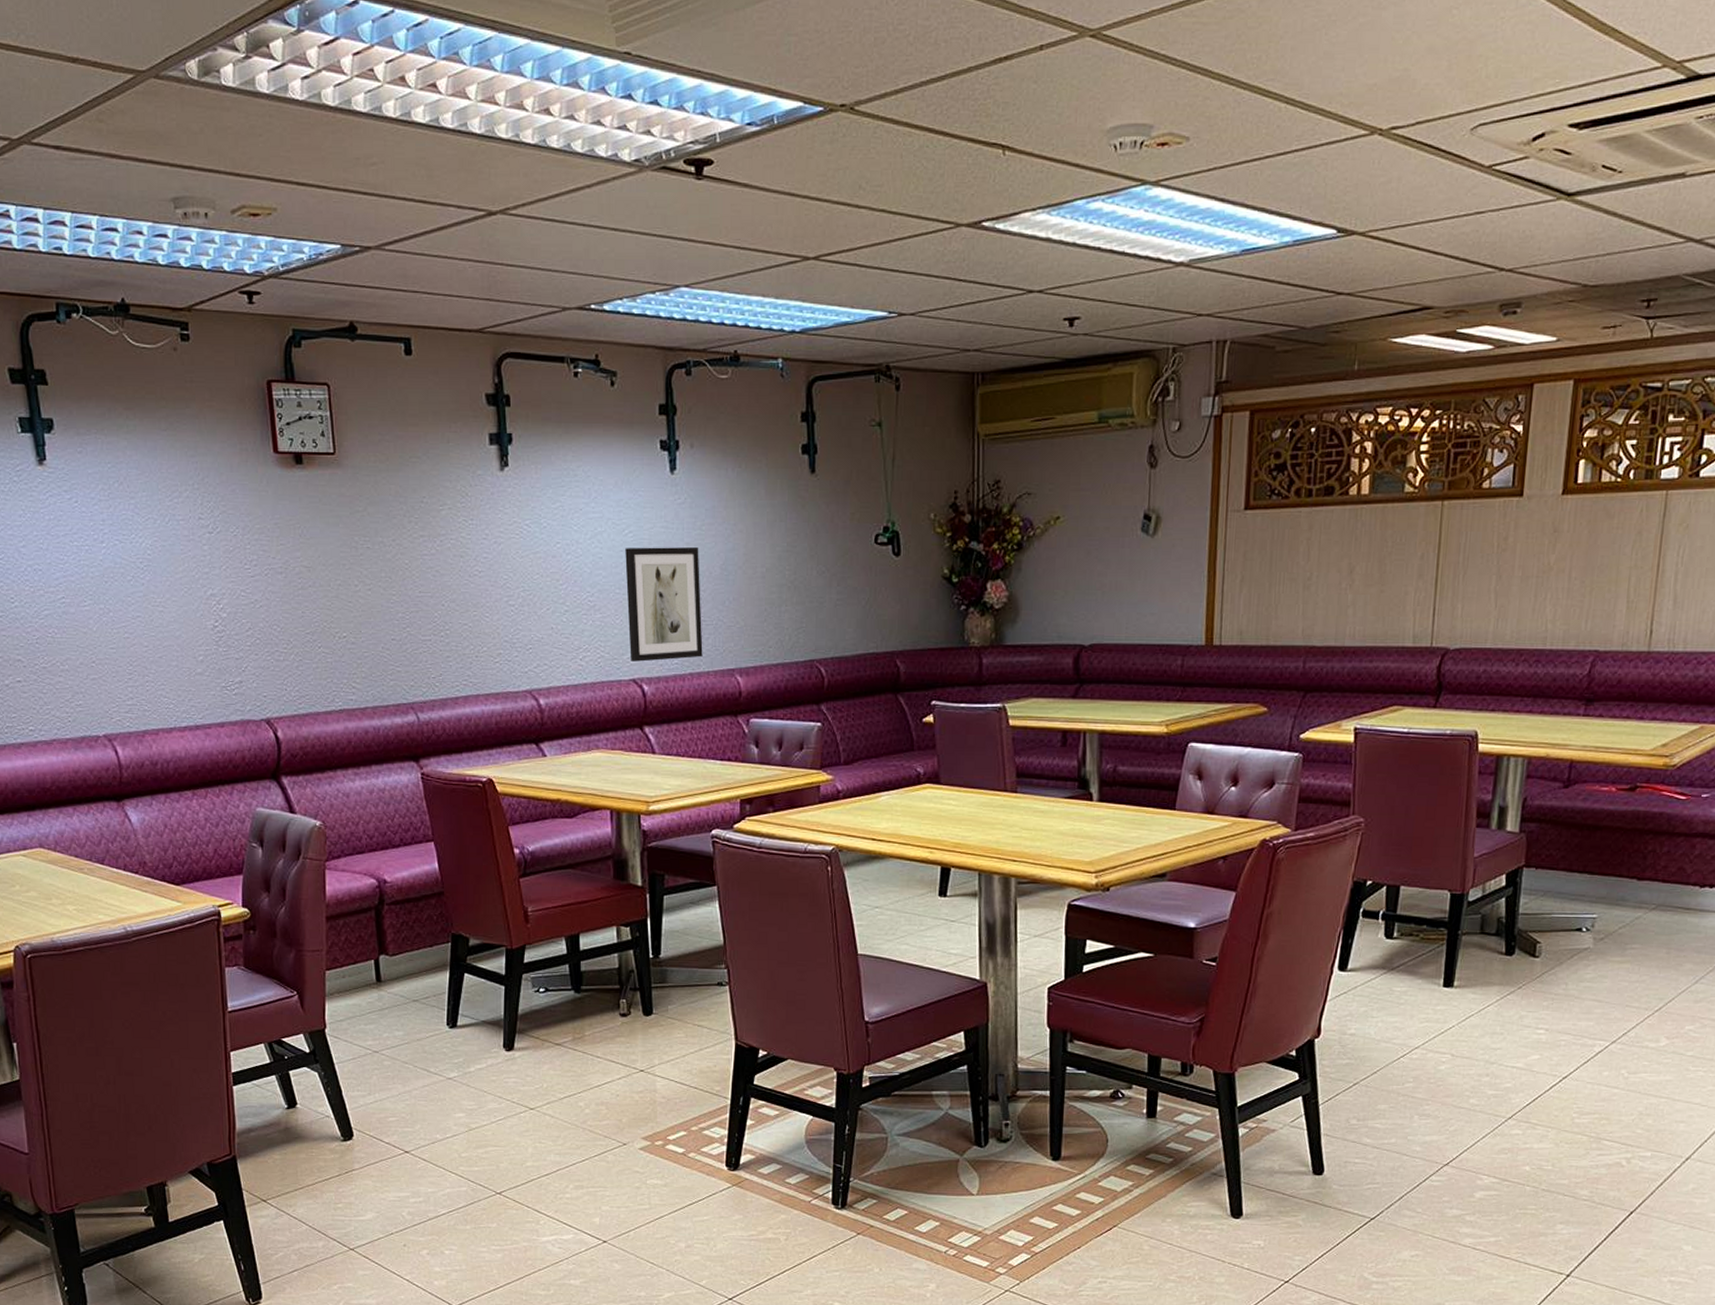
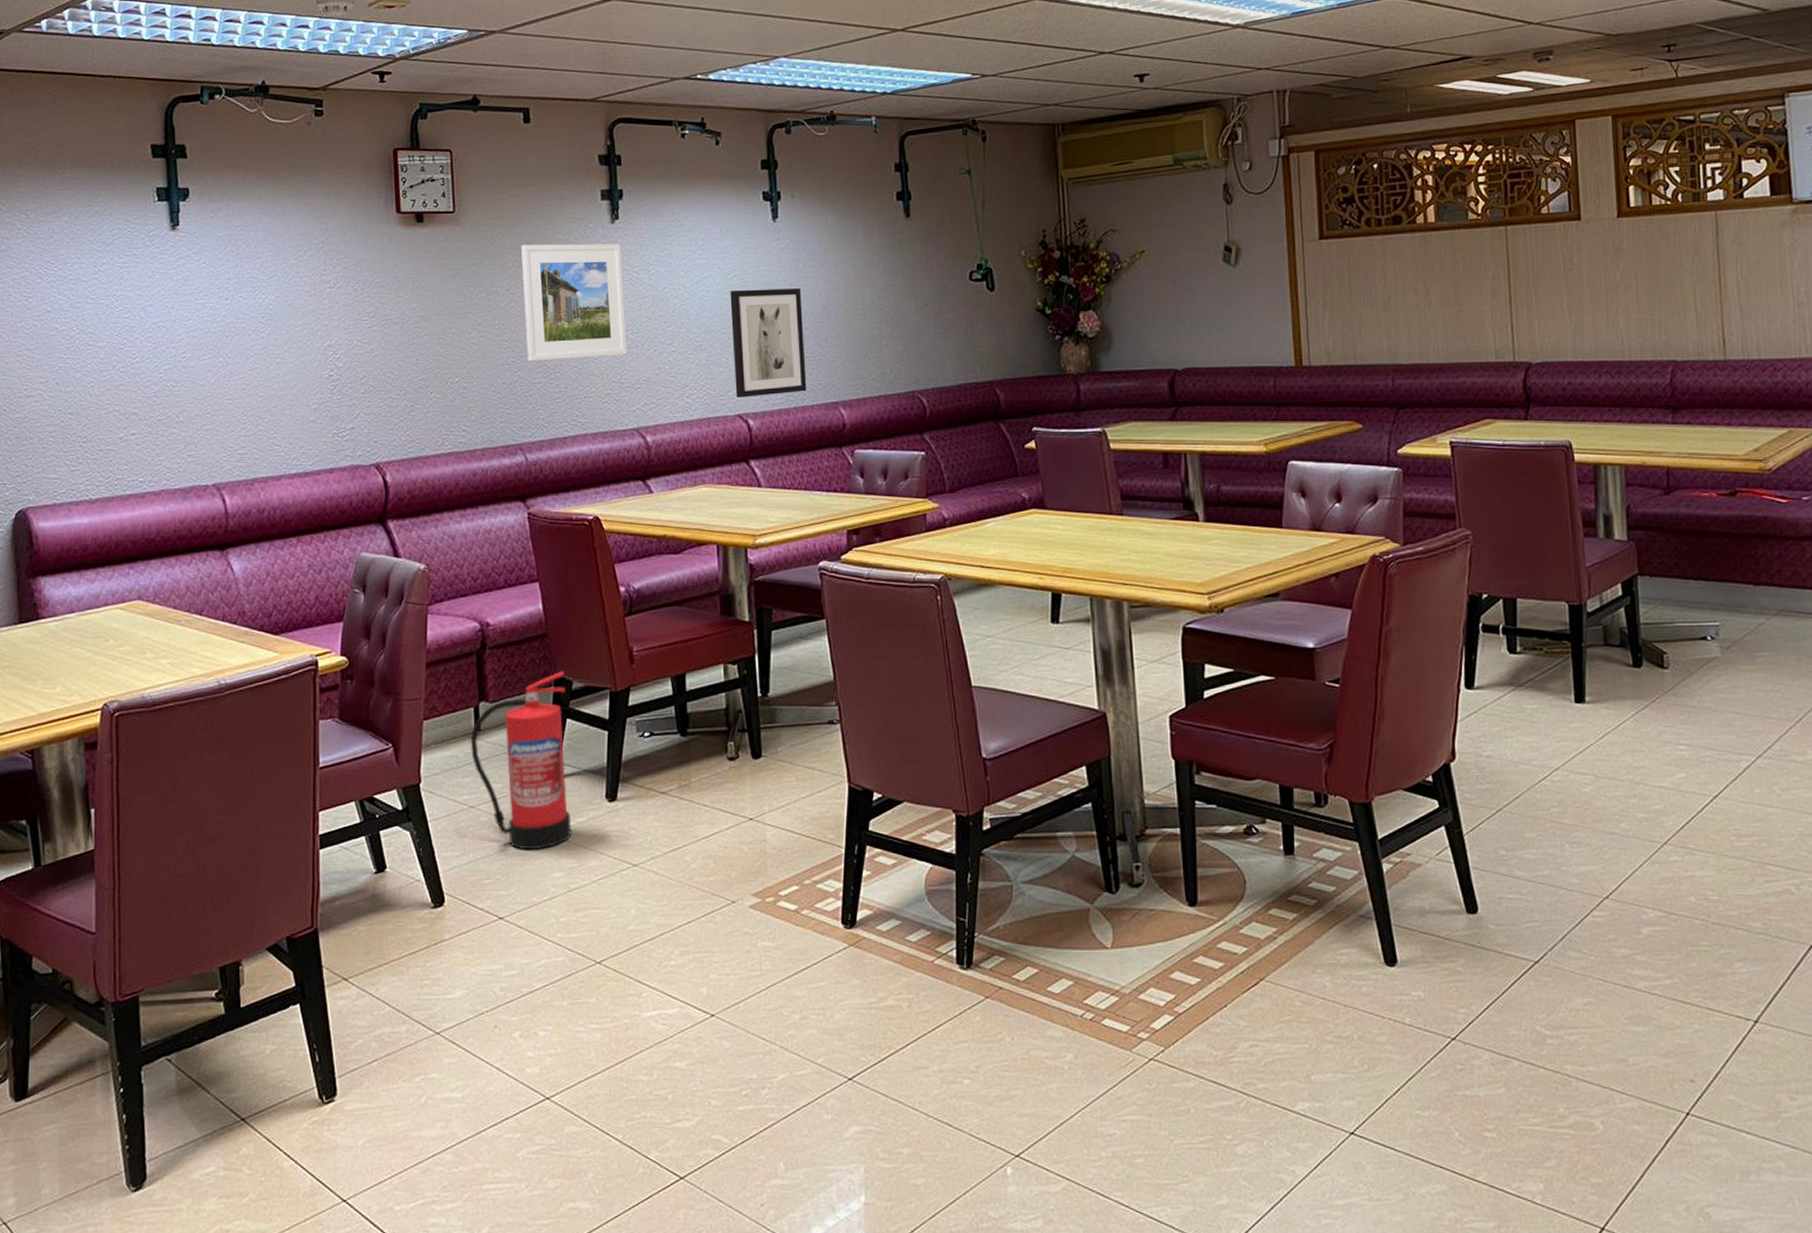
fire extinguisher: none [372,928,472,1092] -> present [470,671,573,850]
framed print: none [406,492,519,618] -> present [520,244,627,362]

